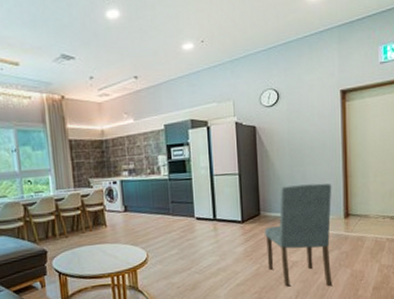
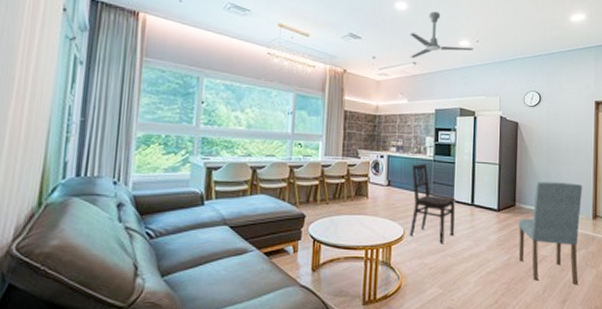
ceiling fan: none [126,14,198,73] -> present [409,11,473,59]
dining chair: none [147,184,198,262] -> present [410,163,455,243]

